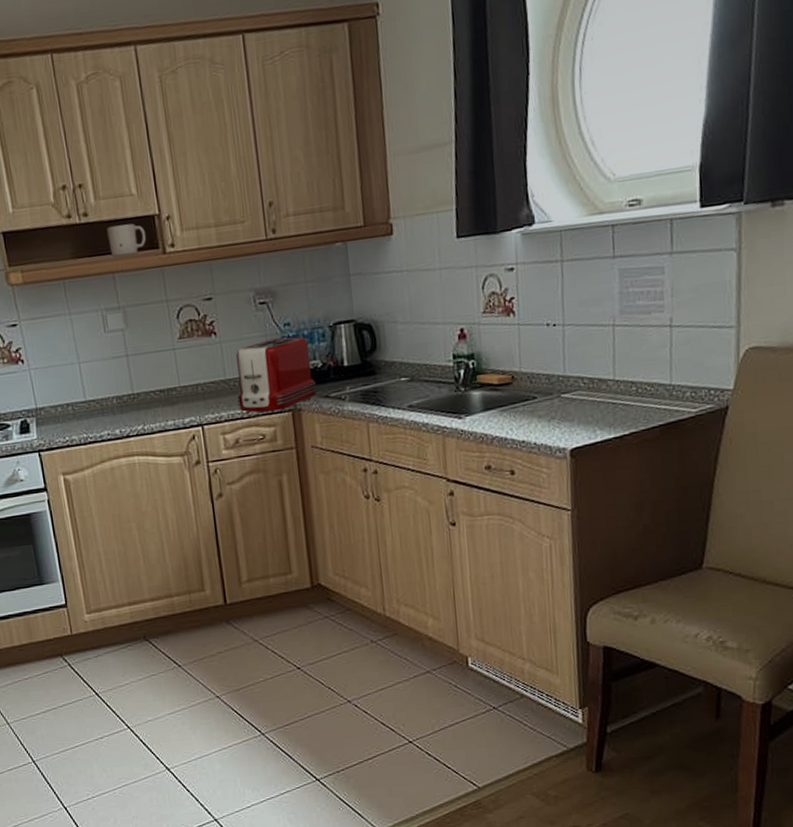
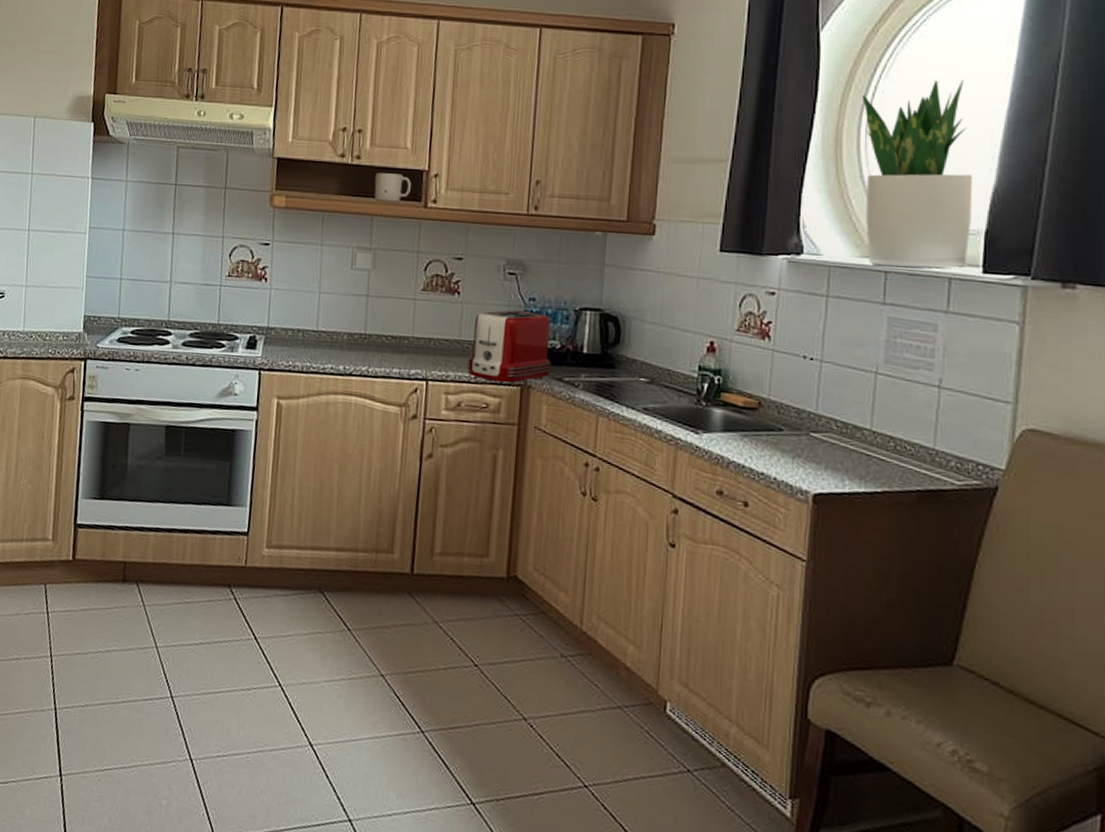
planter: none [572,9,686,221] -> present [861,79,973,269]

